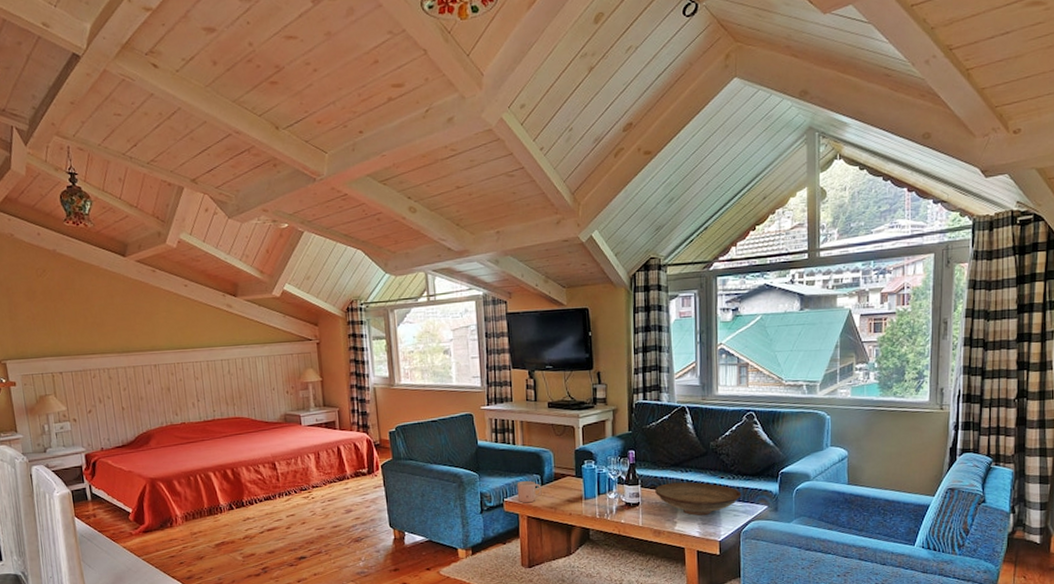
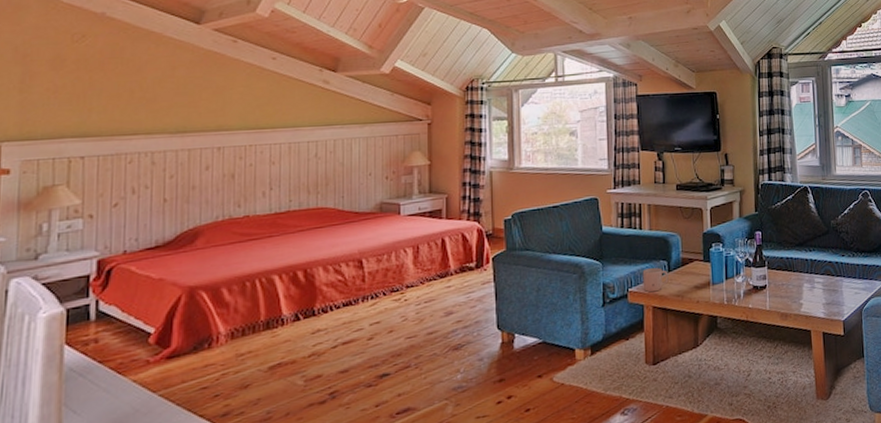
decorative bowl: present [655,481,742,516] -> none [781,261,861,296]

